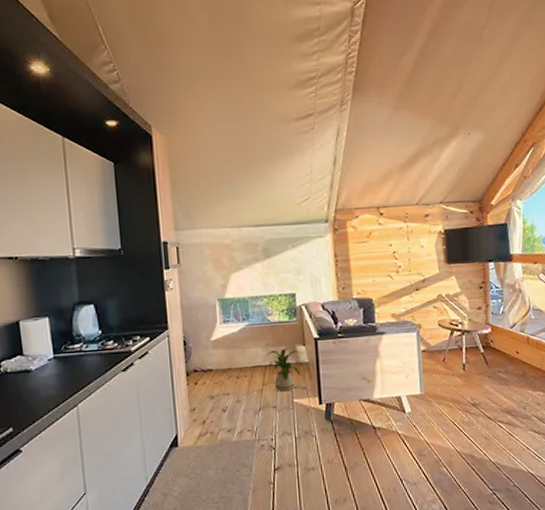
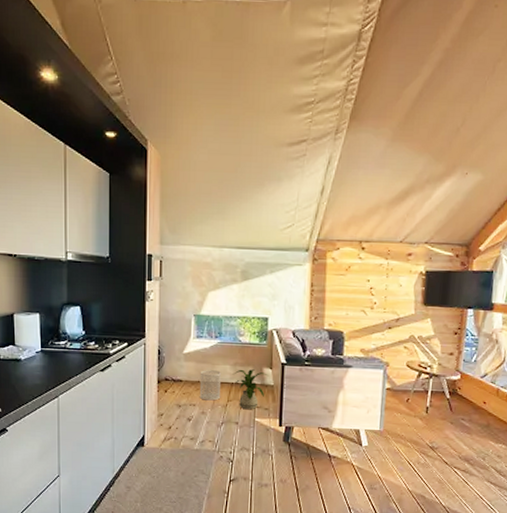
wastebasket: none [230,354,256,388] -> present [199,370,222,401]

